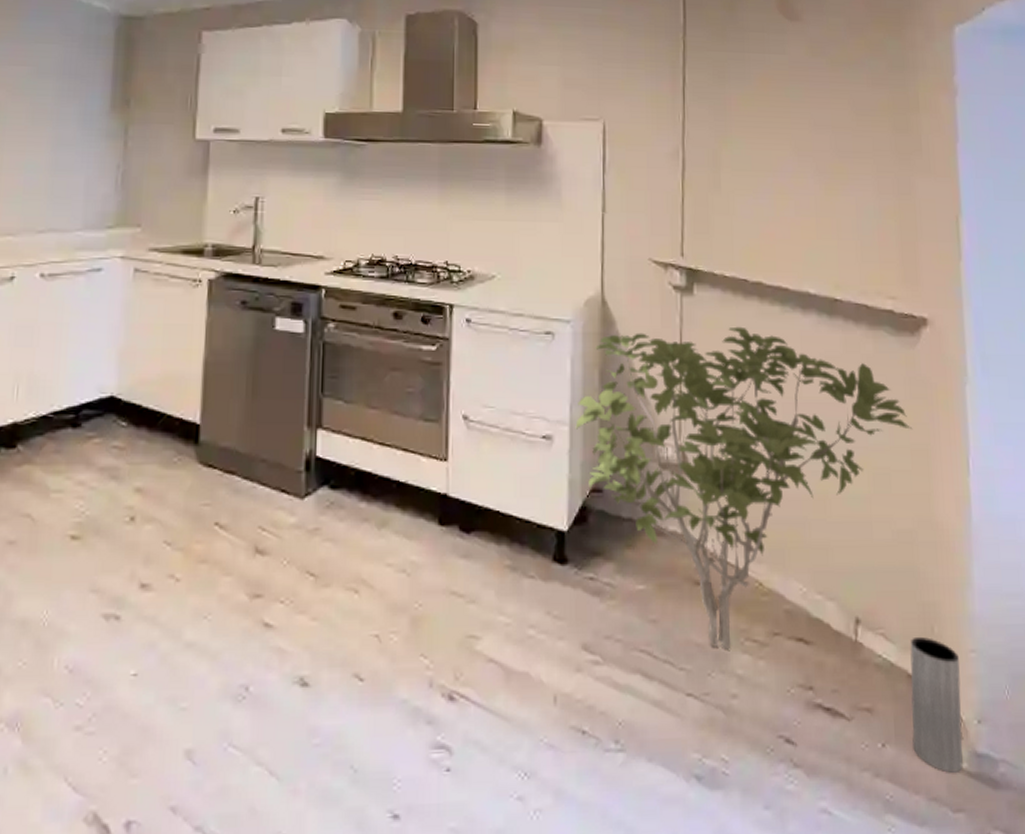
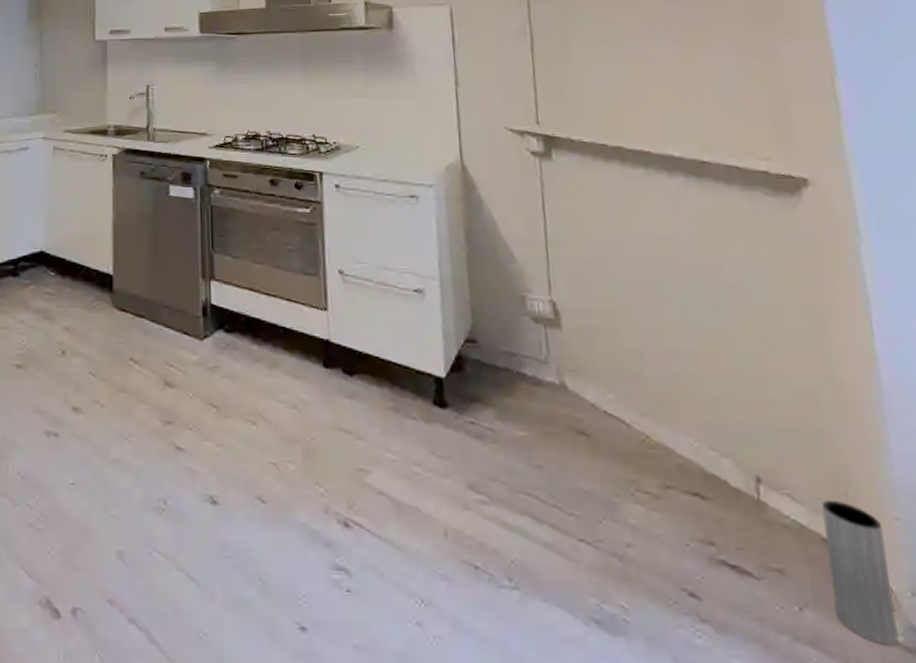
shrub: present [575,326,913,650] -> none [445,189,803,499]

